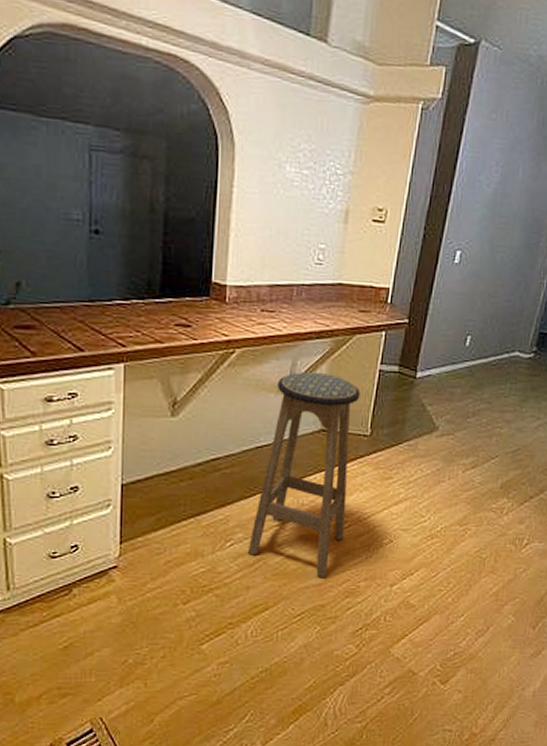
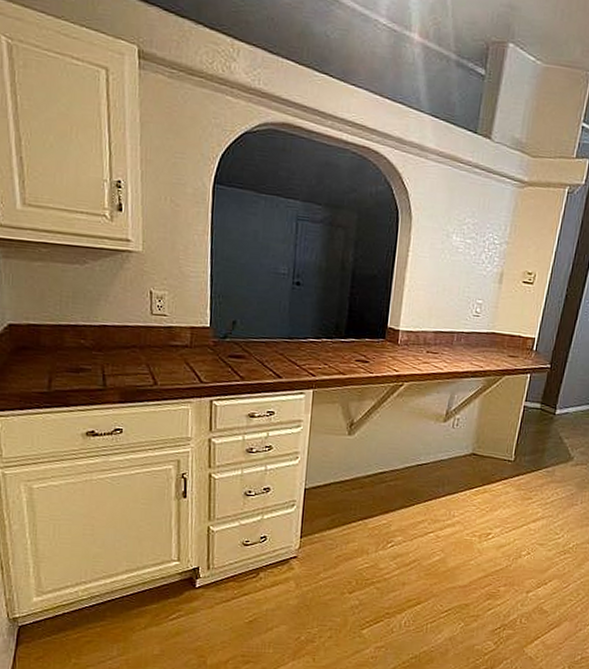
stool: present [248,371,361,578] -> none [406,404,507,581]

